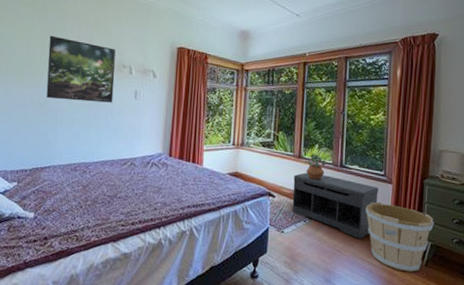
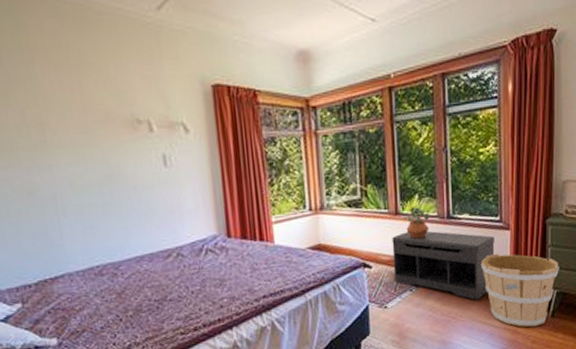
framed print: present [46,36,116,103] -> none [14,87,134,183]

